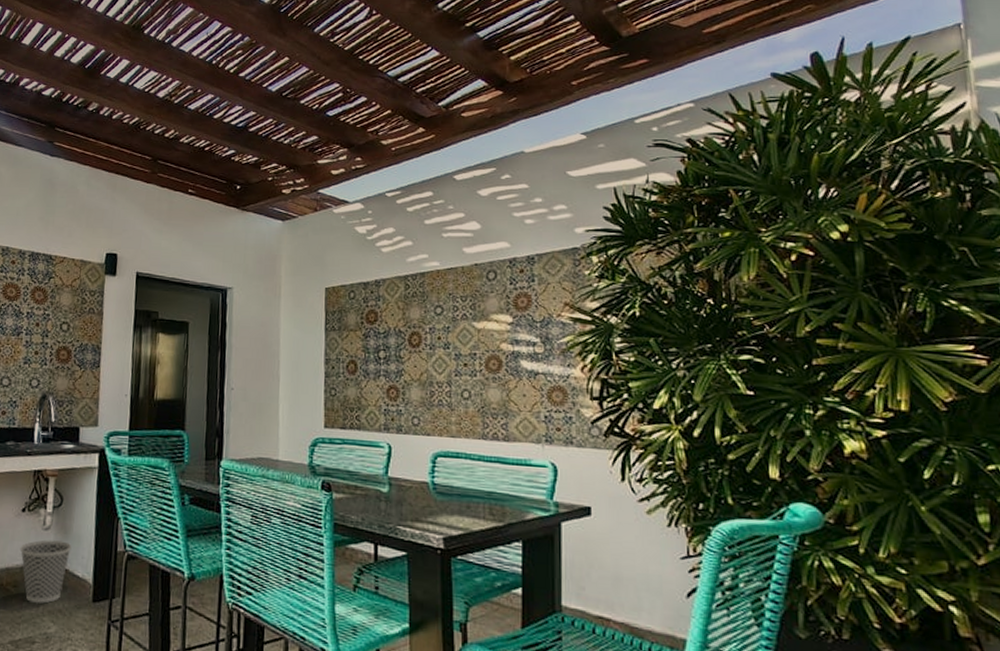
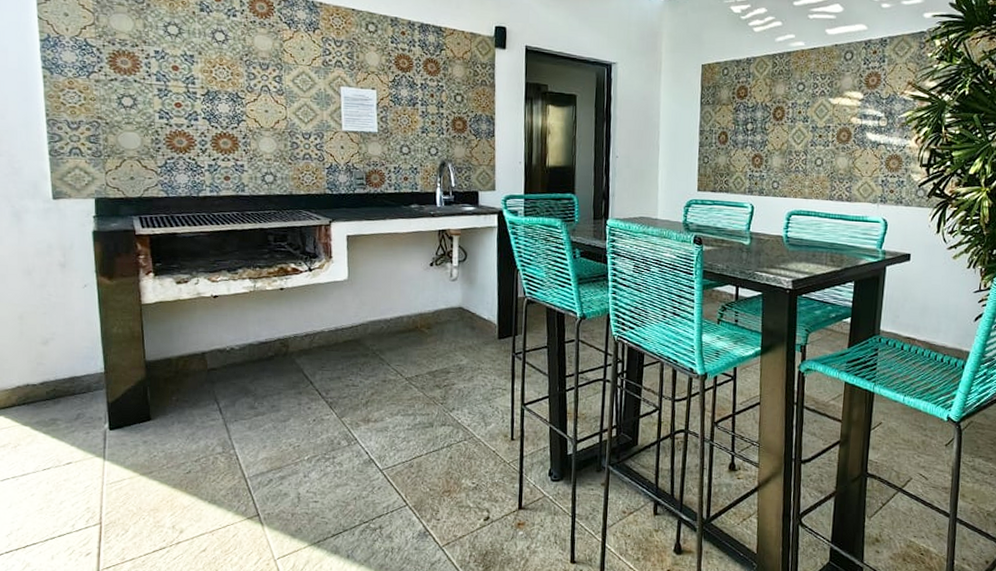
wastebasket: present [19,539,72,604] -> none [430,289,477,341]

